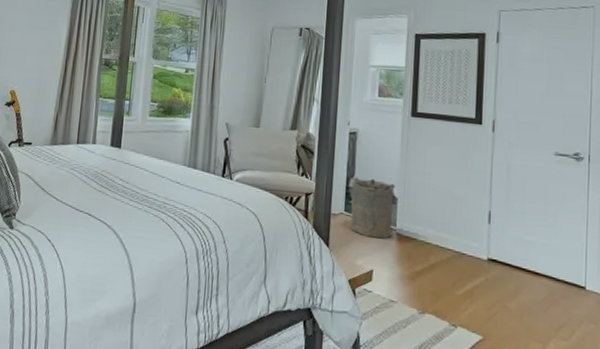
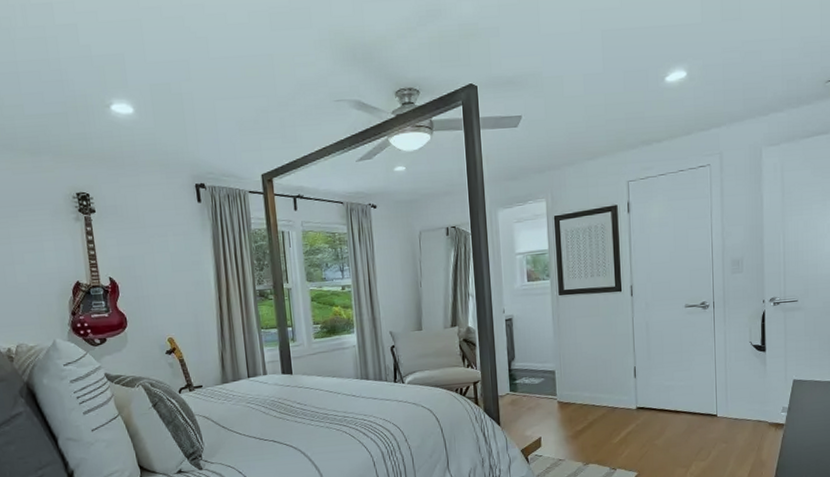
laundry hamper: present [350,177,398,239] -> none [513,357,556,410]

